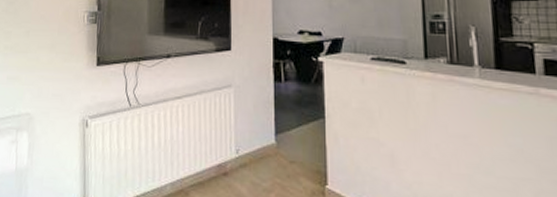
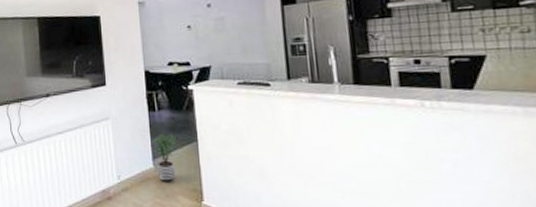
potted plant: none [274,107,302,161] -> present [150,134,176,182]

